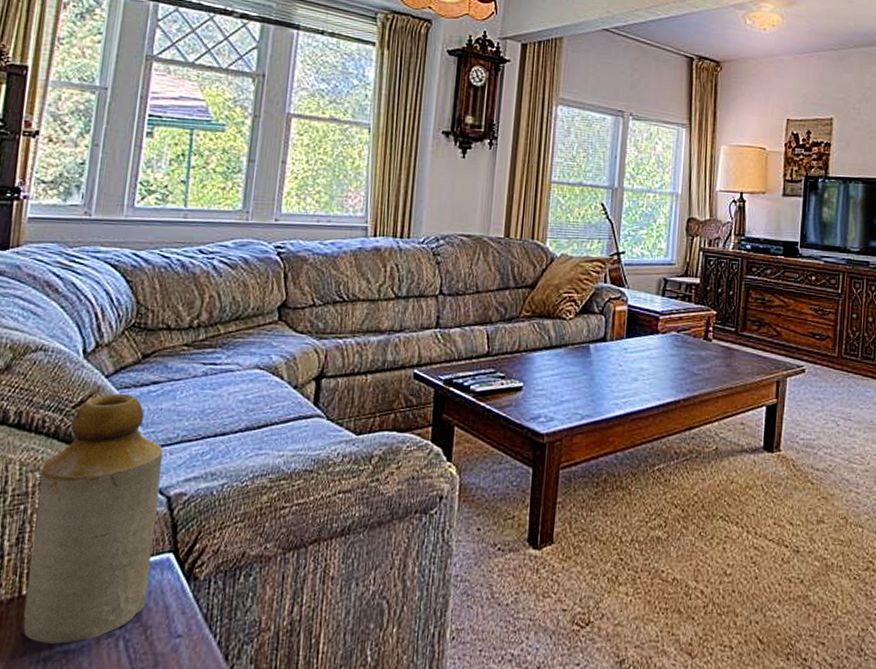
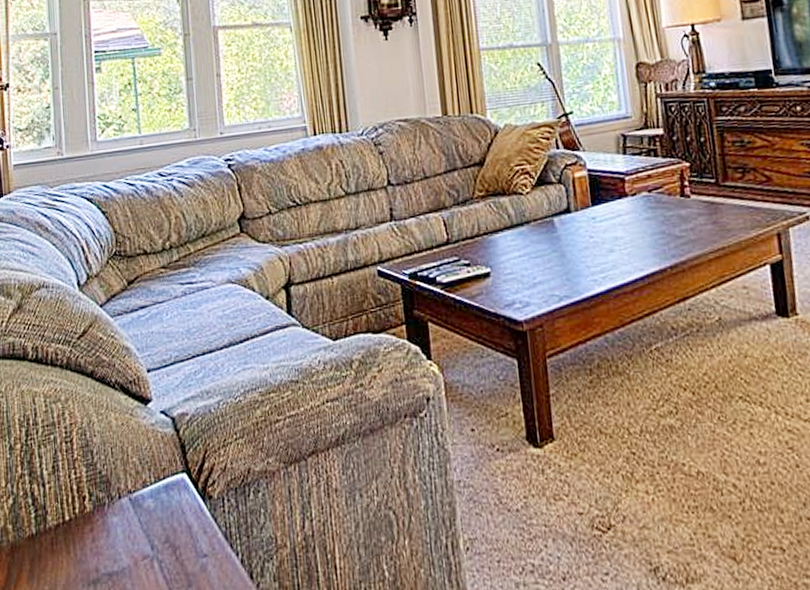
bottle: present [23,393,164,644] -> none [62,320,171,566]

